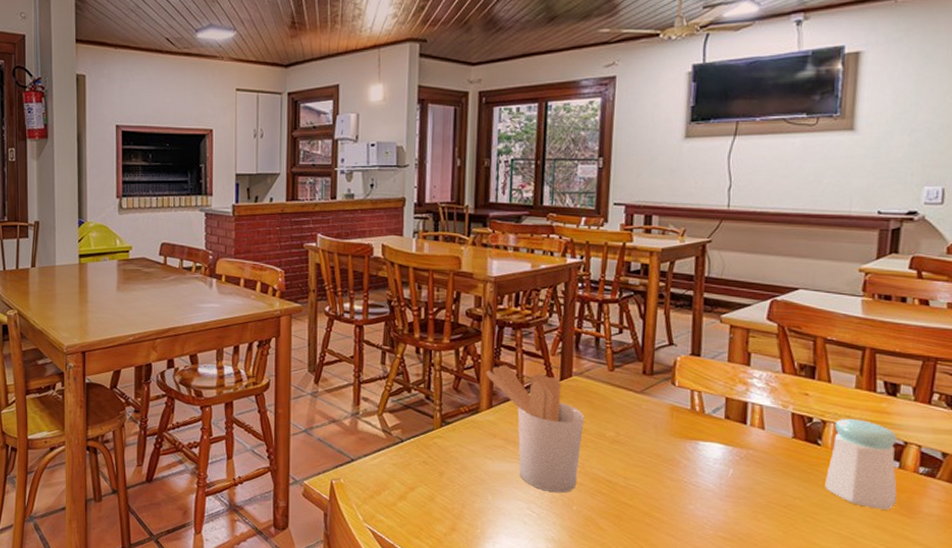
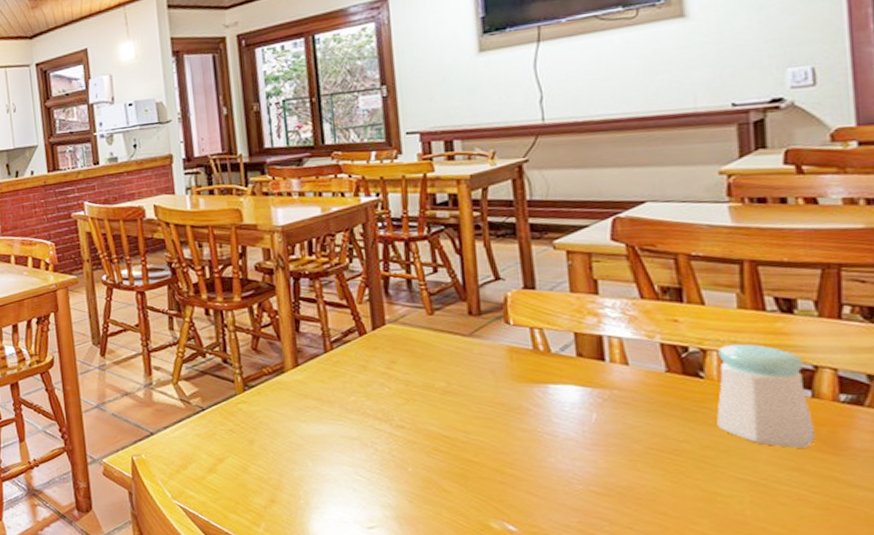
utensil holder: present [486,365,584,493] -> none [286,319,408,454]

